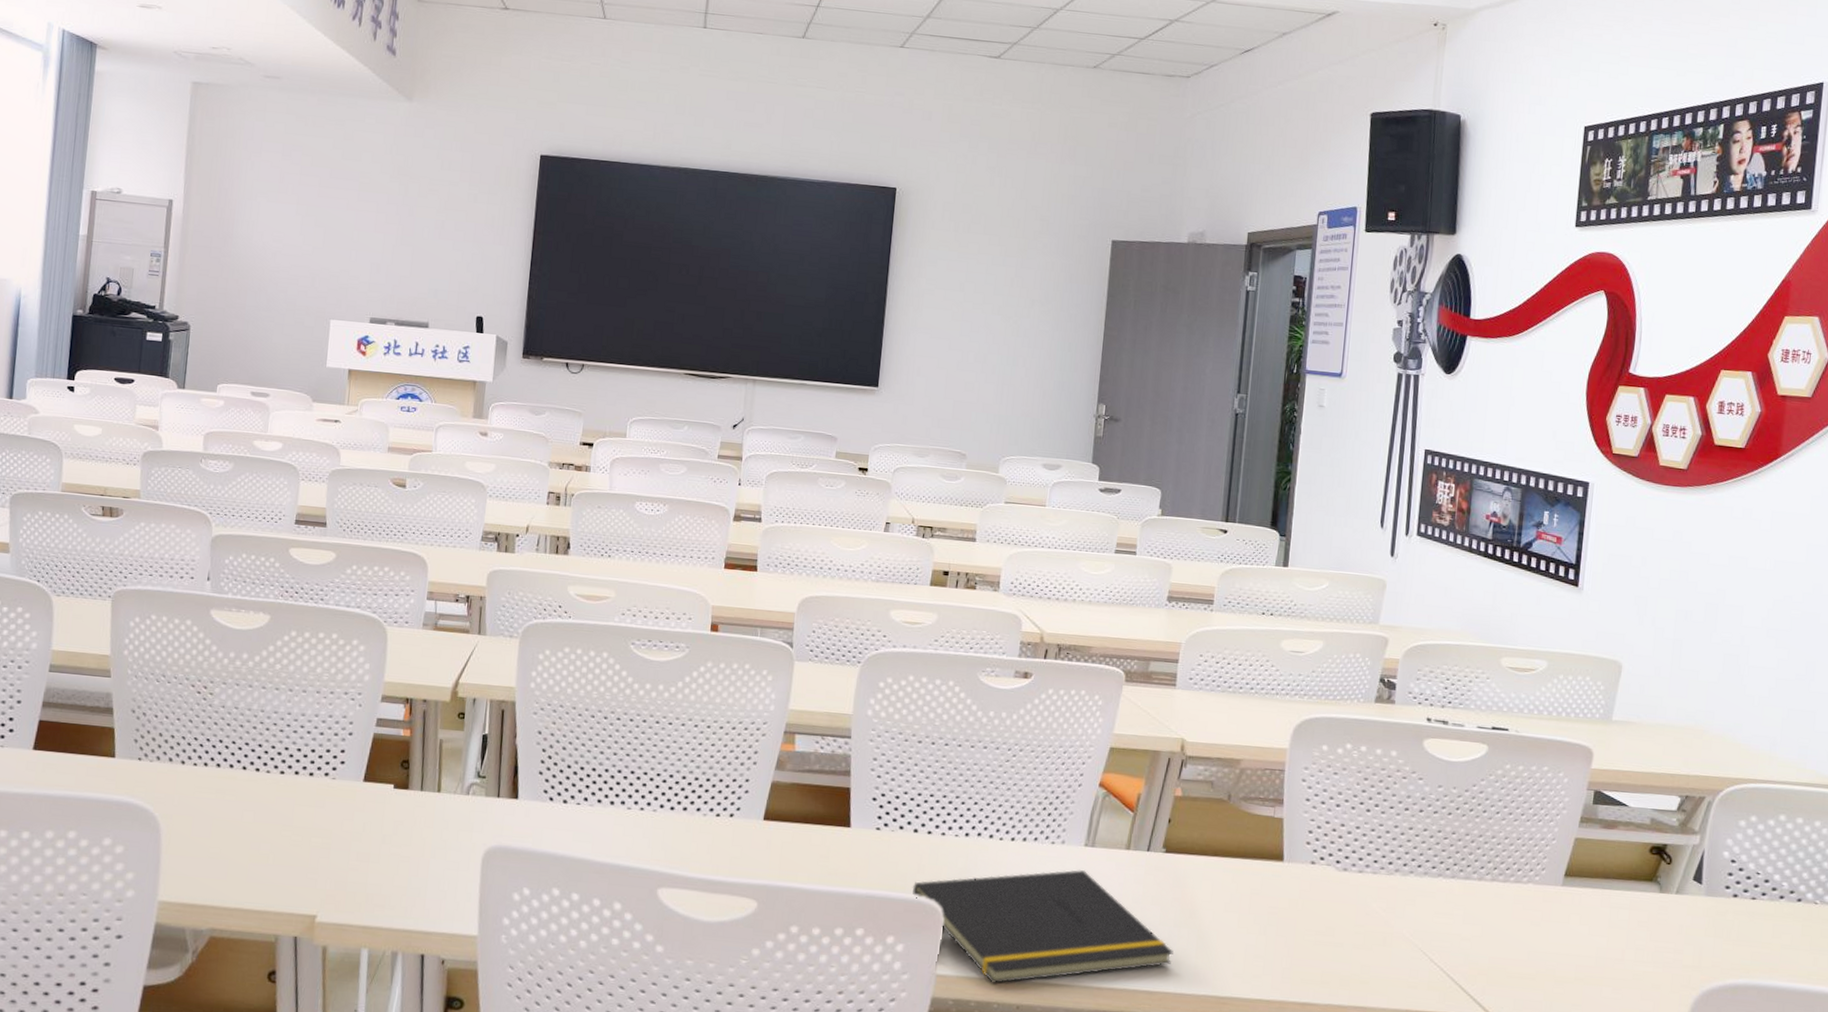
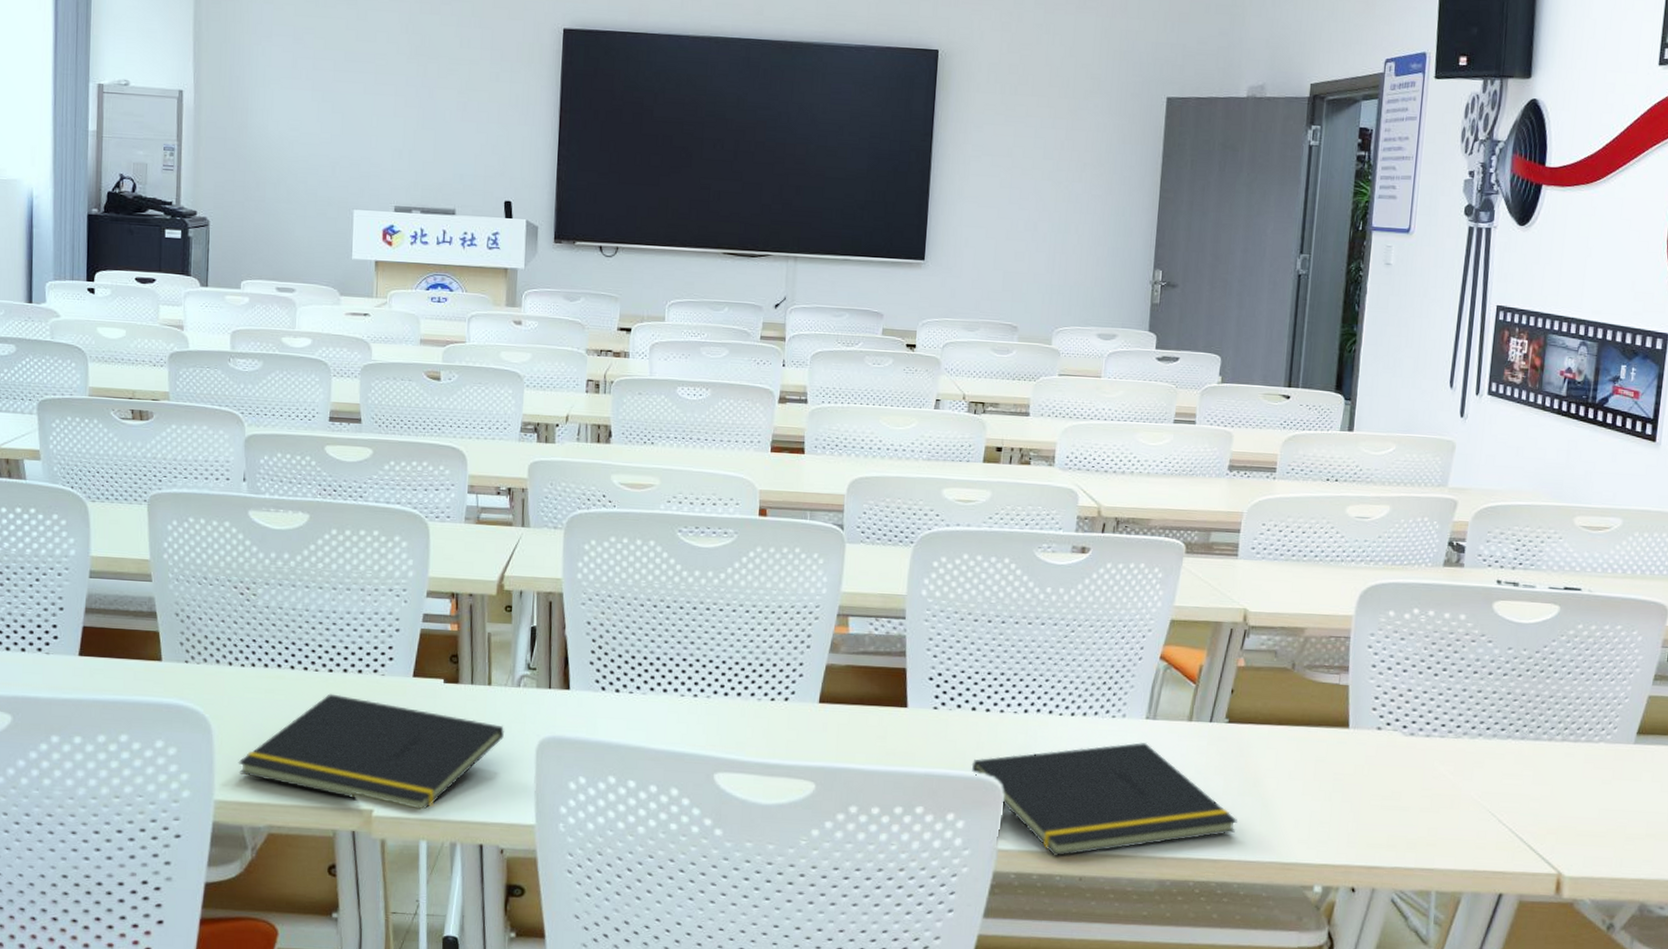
notepad: none [184,796,451,917] -> present [238,693,504,810]

